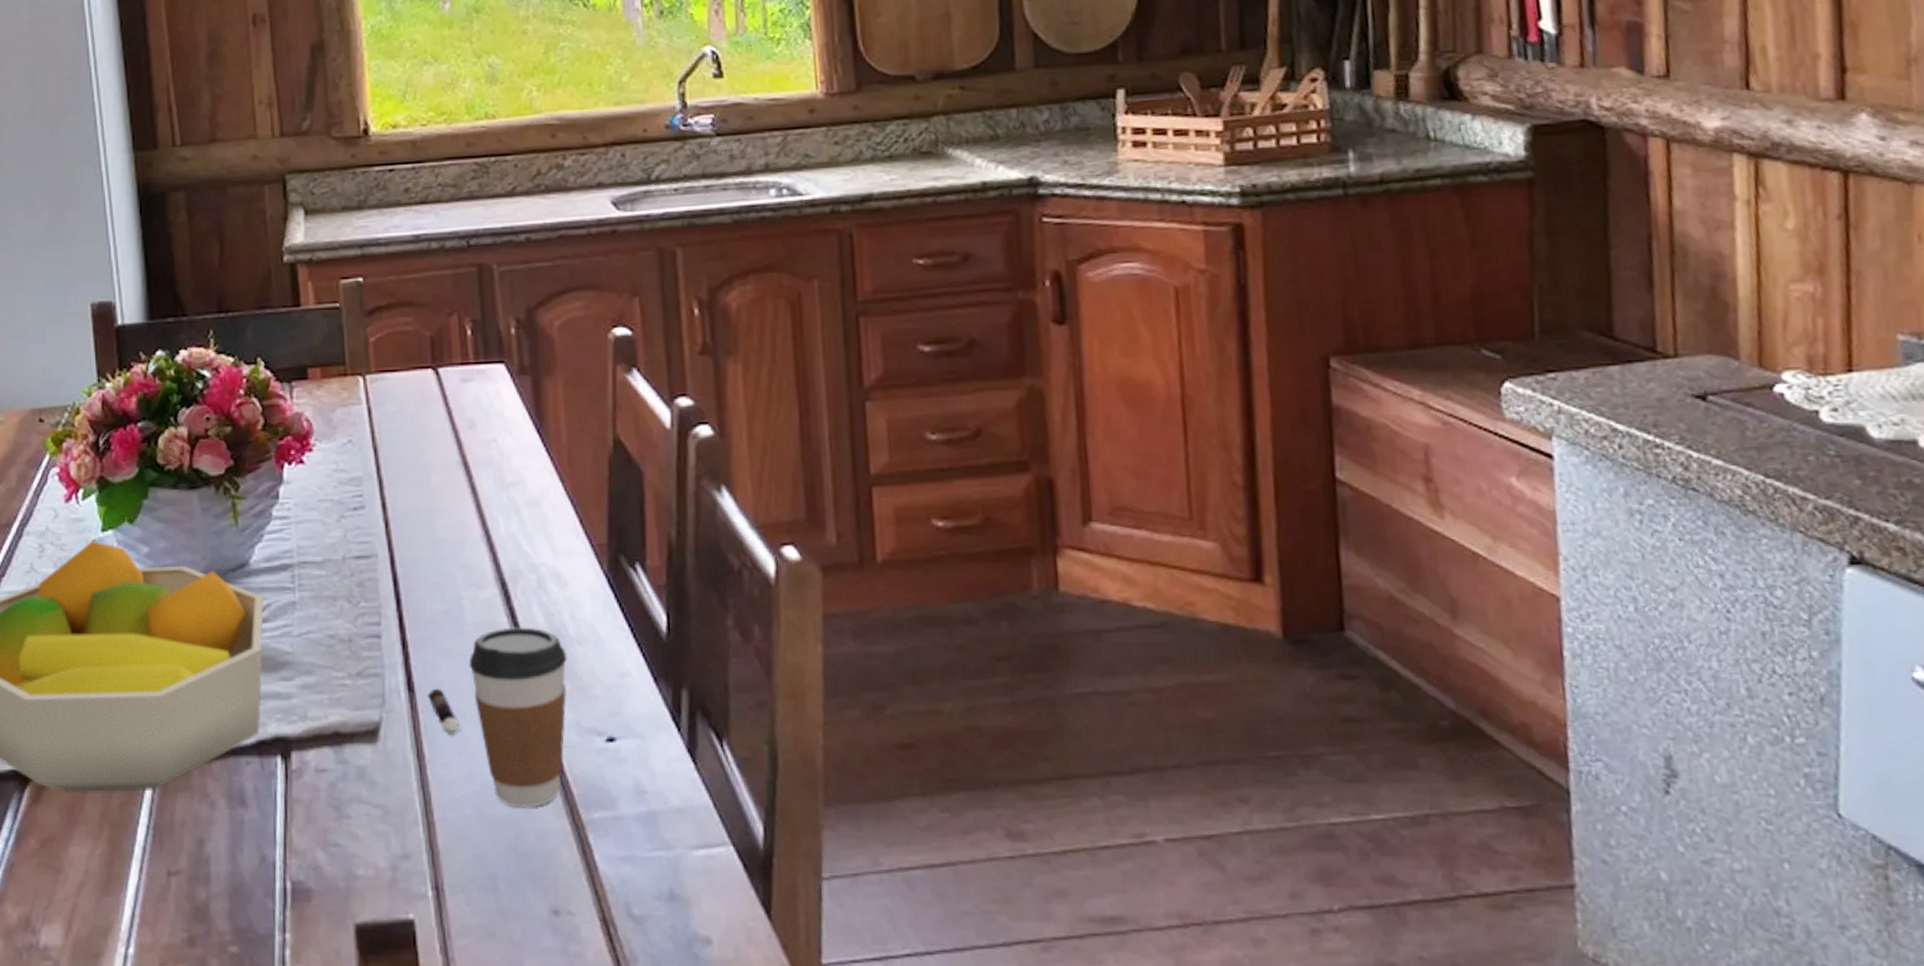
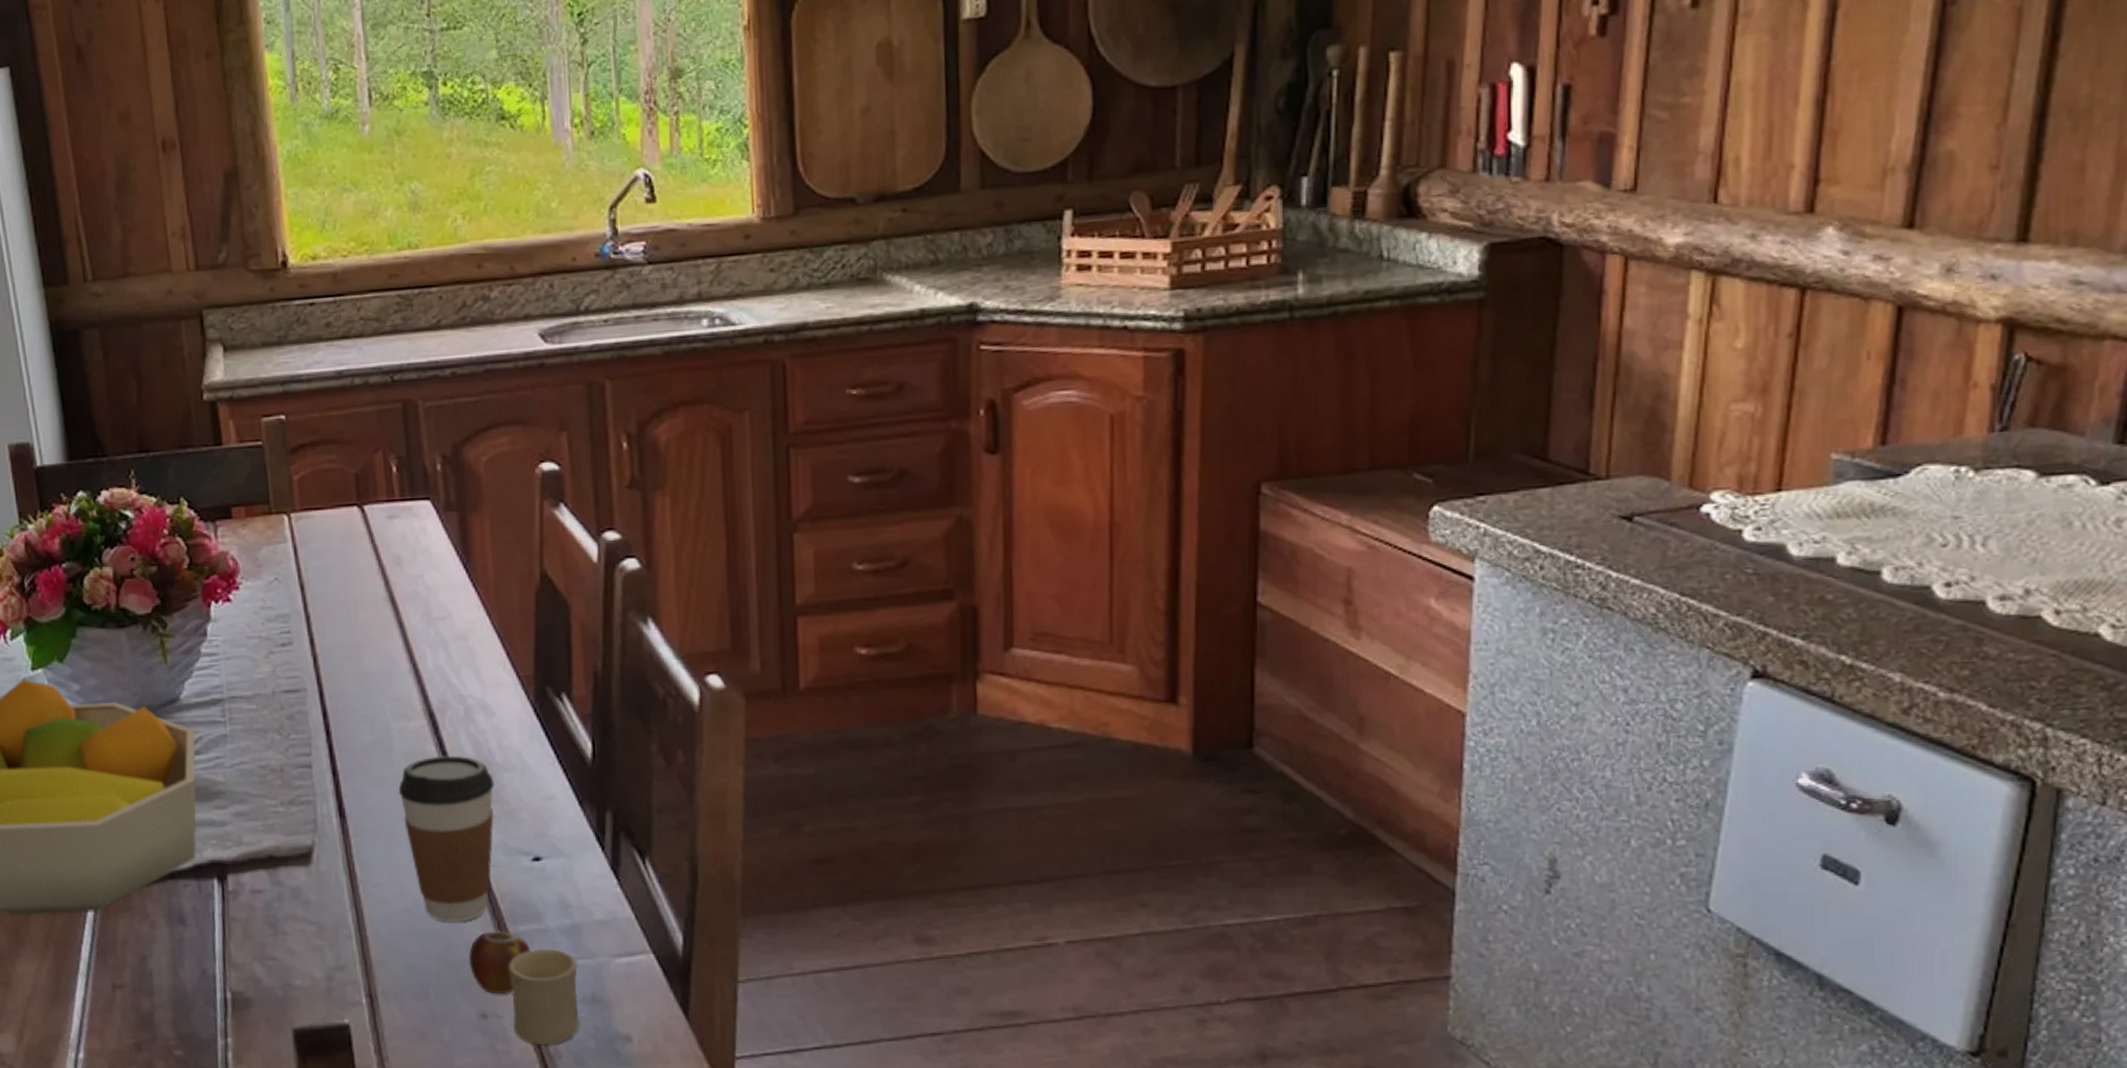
pepper shaker: present [428,688,460,736] -> none [359,814,391,858]
mug: none [540,818,658,946] -> present [469,931,581,1045]

